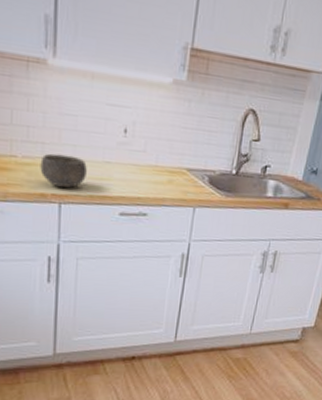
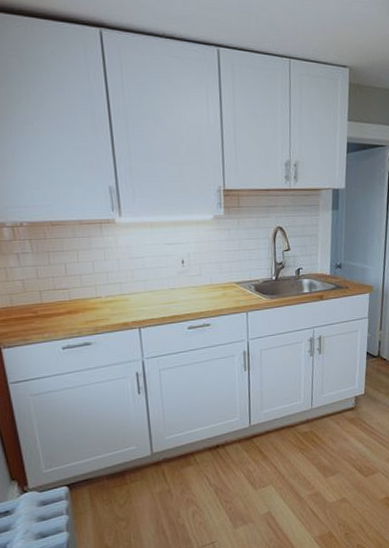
bowl: present [40,153,87,189] -> none [120,289,157,316]

